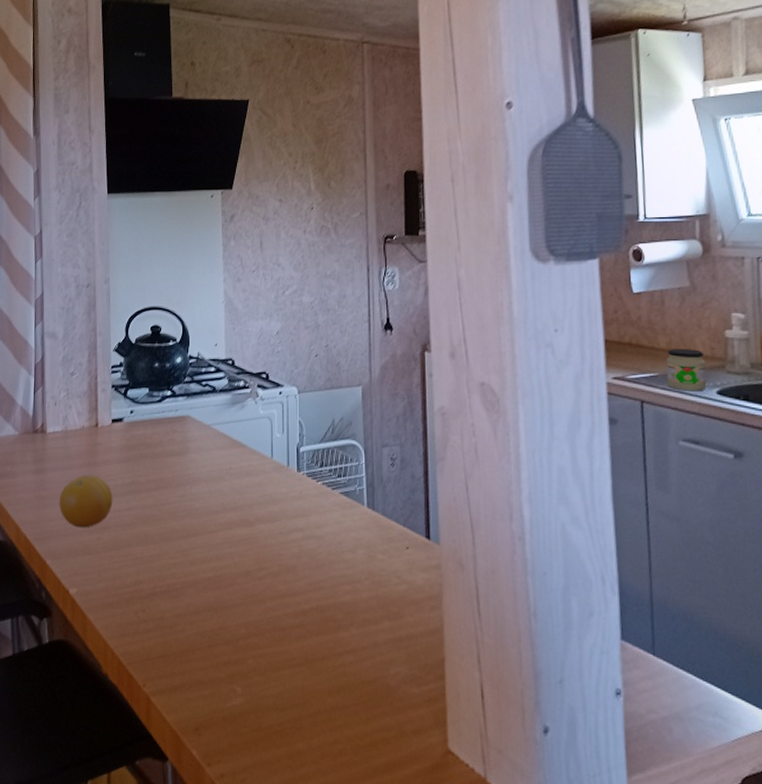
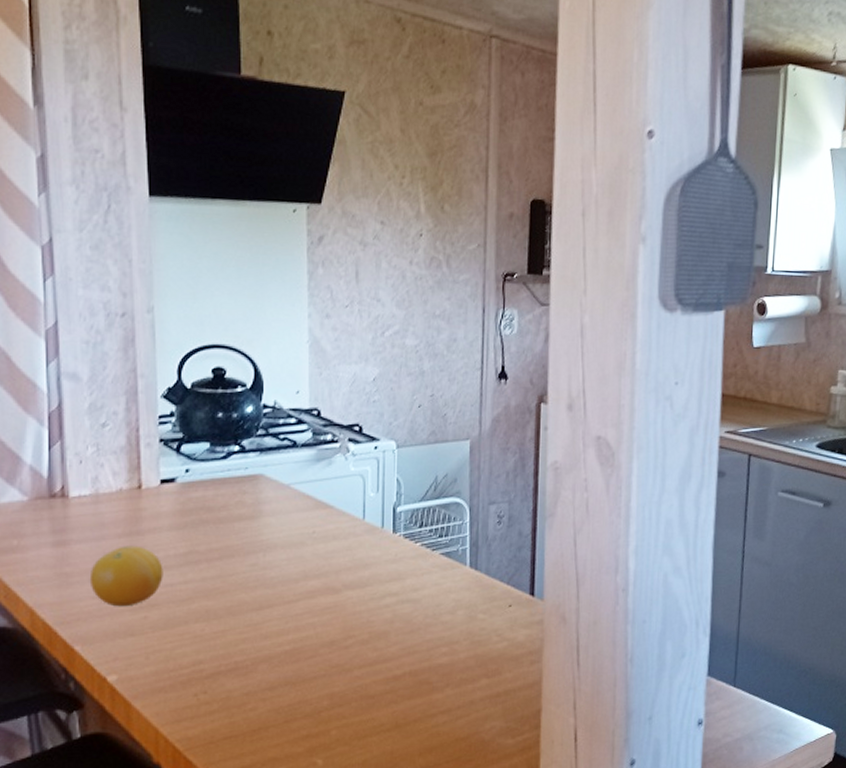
jar: present [666,349,707,391] -> none [774,404,810,445]

